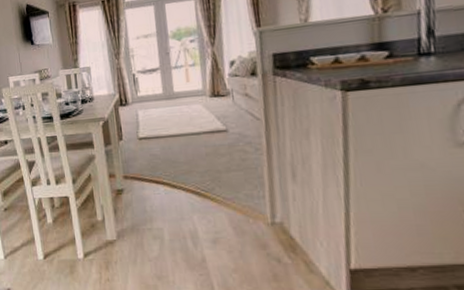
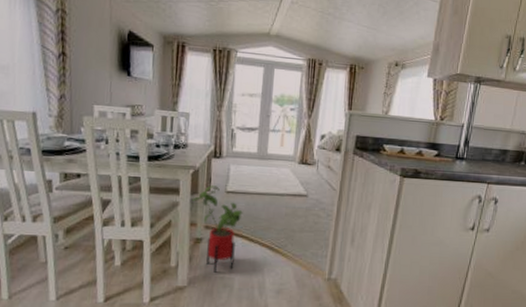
house plant: none [106,134,161,224] -> present [191,185,243,273]

